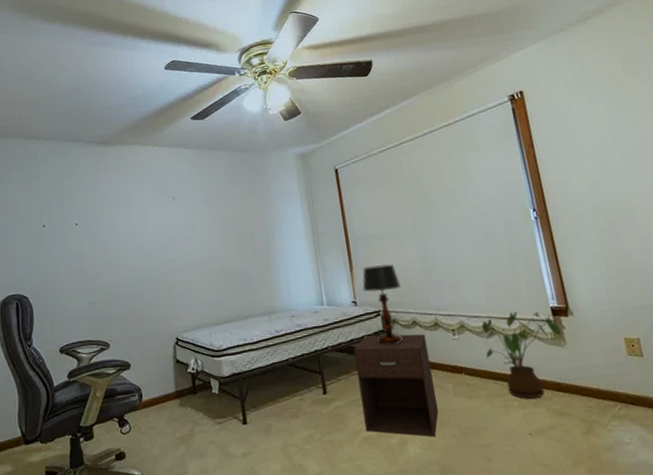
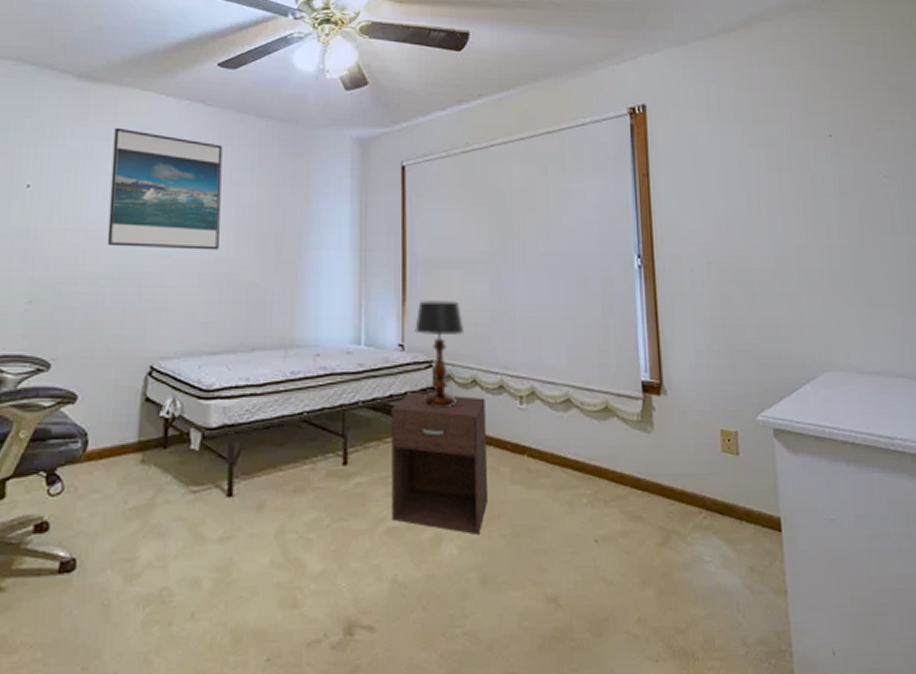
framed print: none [127,174,211,258] -> present [107,127,223,250]
house plant: present [482,311,562,399] -> none [557,382,650,495]

